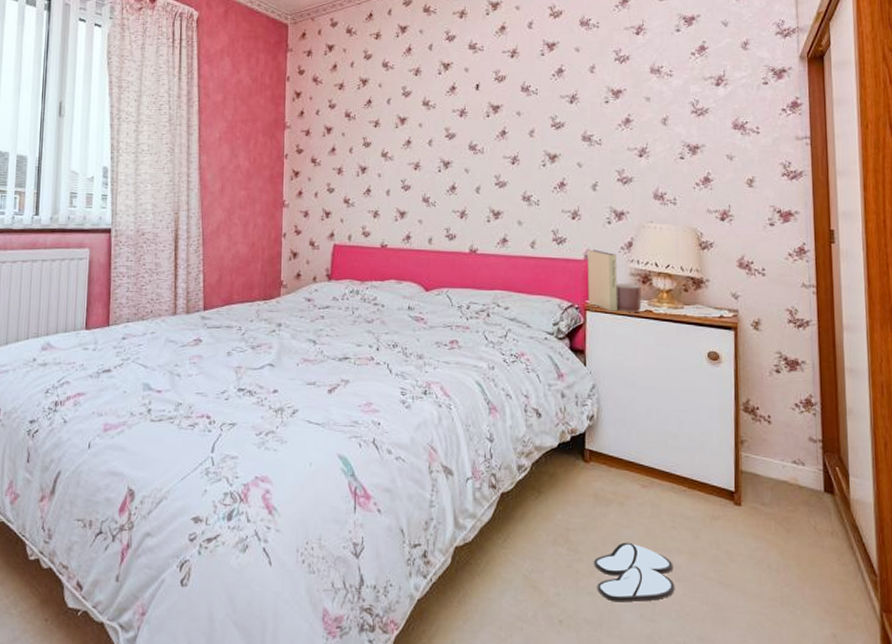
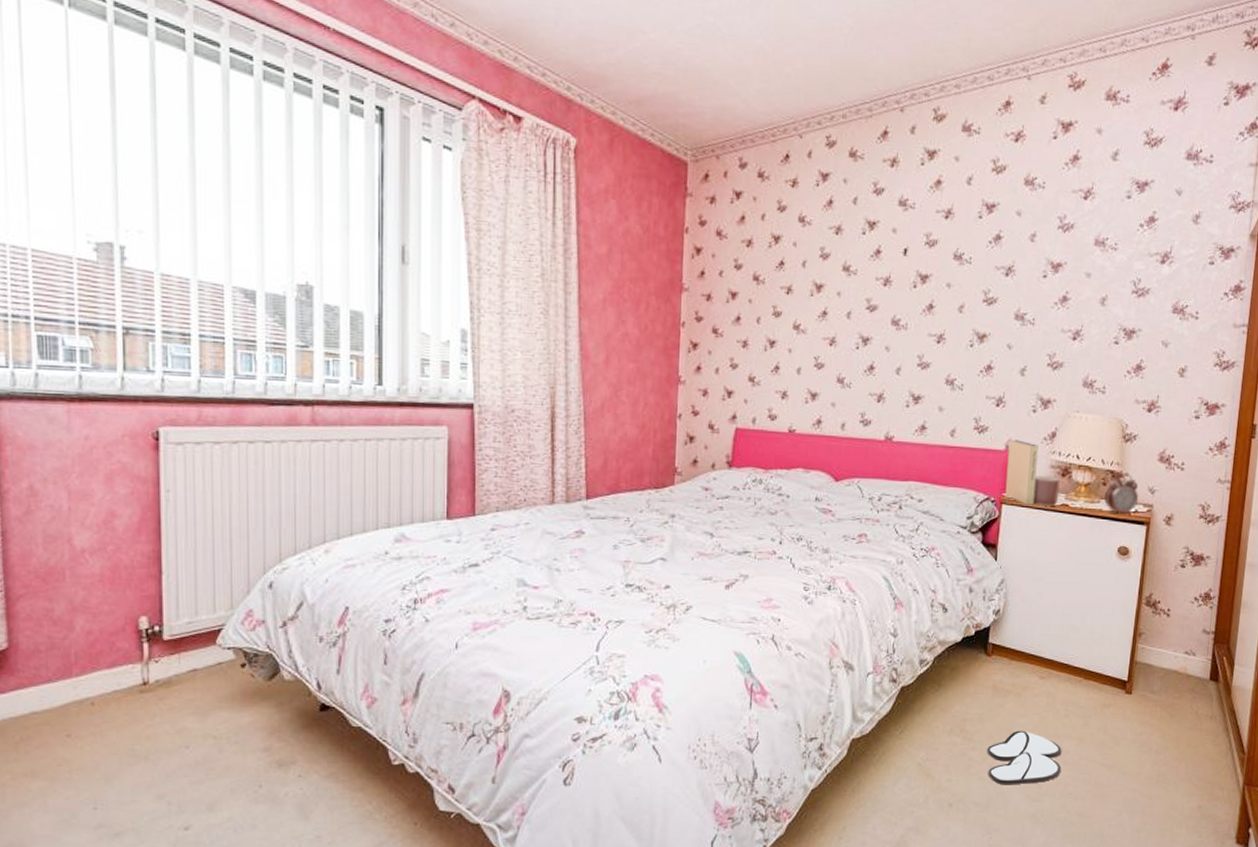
alarm clock: none [687,280,723,320] -> present [1103,474,1139,515]

